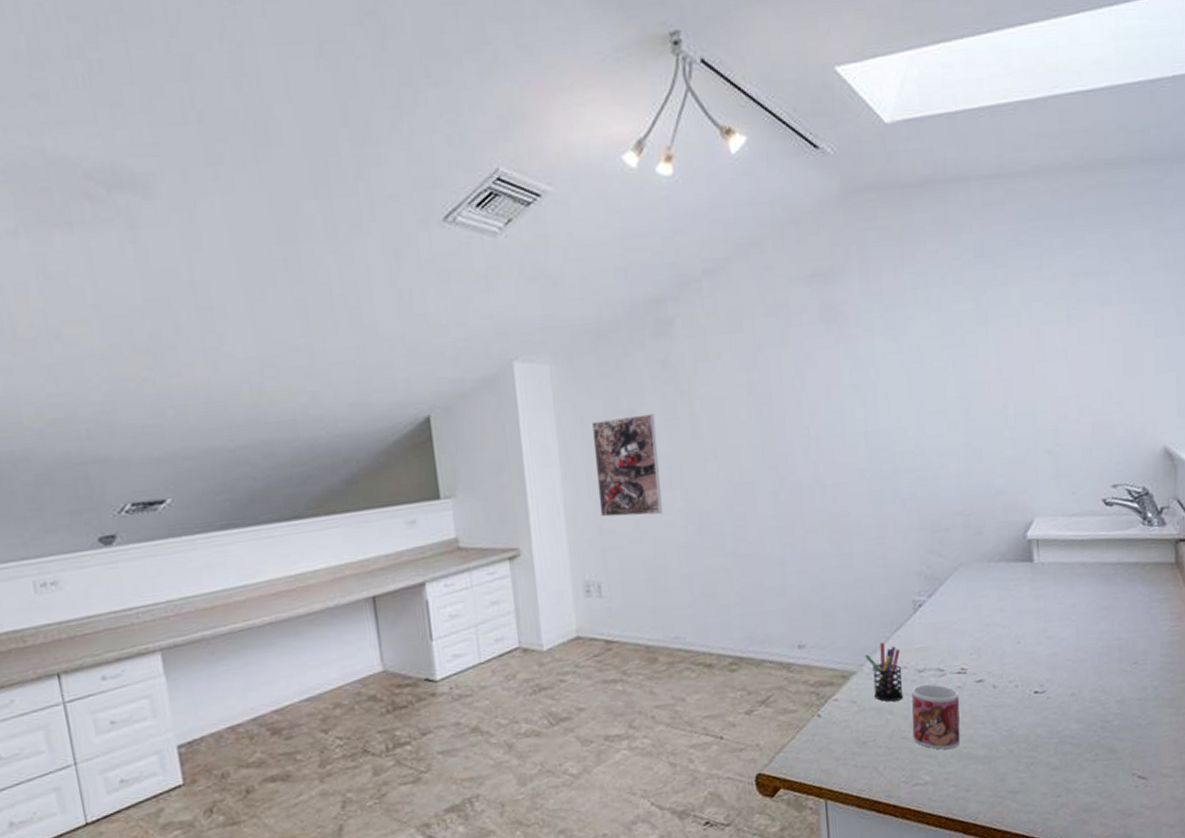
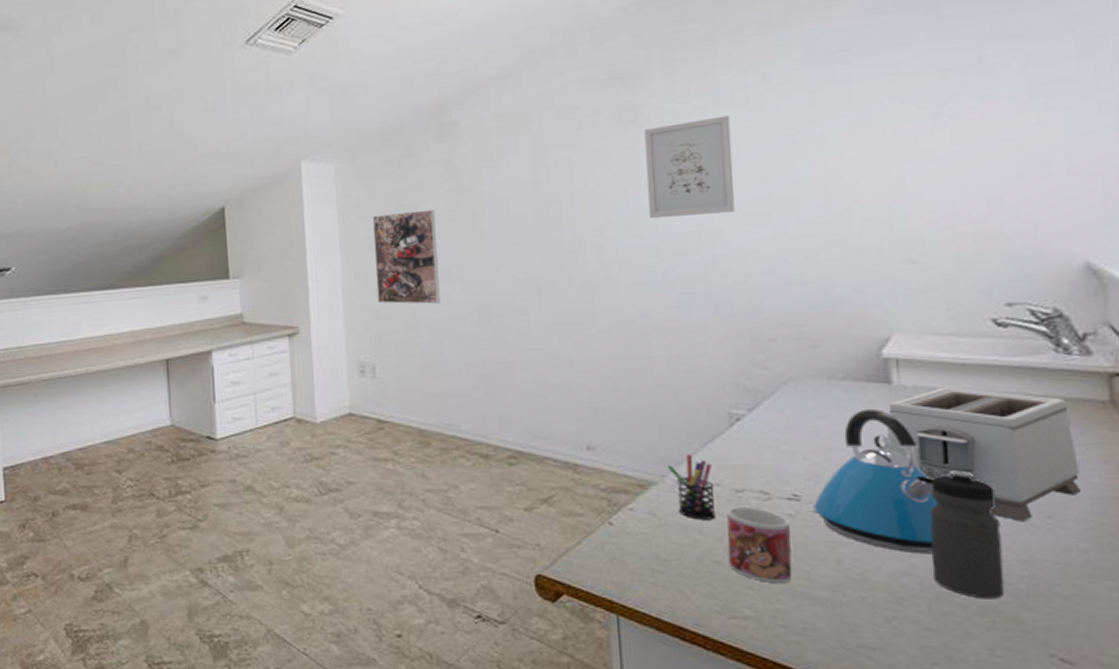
wall art: none [844,315,918,418] -> present [644,115,735,218]
kettle: none [976,585,1064,707] -> present [813,408,939,554]
toaster: none [1029,560,1156,670] -> present [886,386,1083,522]
water bottle: none [1058,631,1105,737] -> present [930,470,1005,599]

